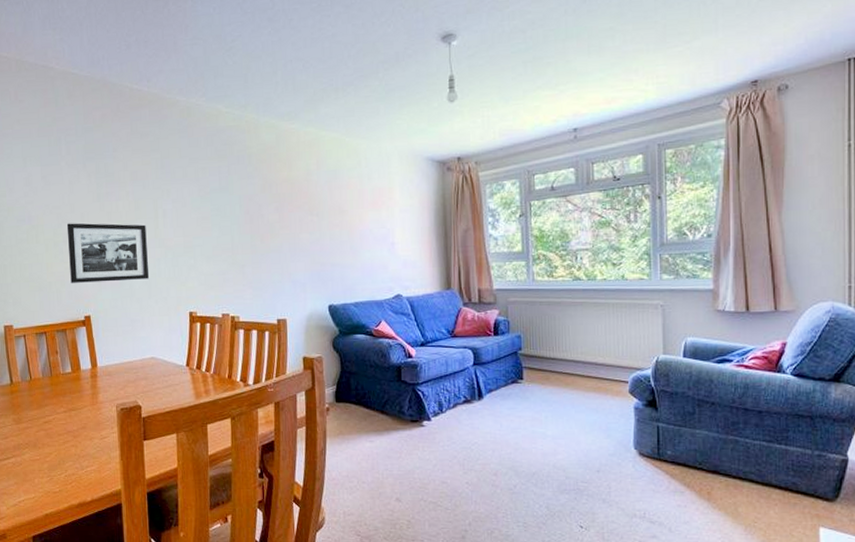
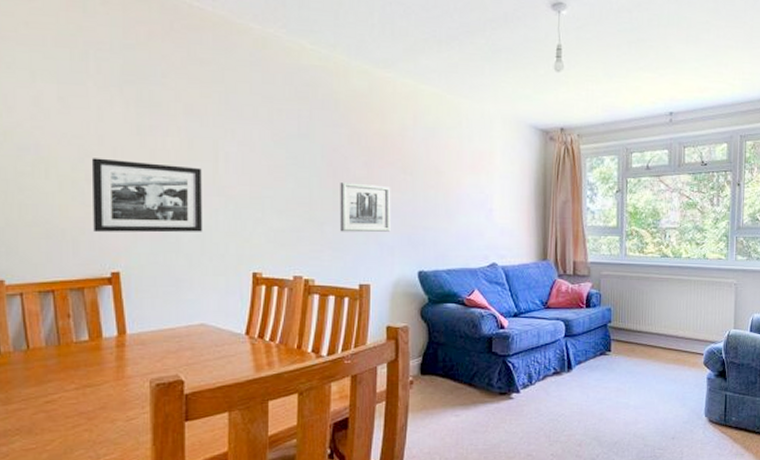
wall art: none [256,227,302,273] -> present [339,182,391,233]

